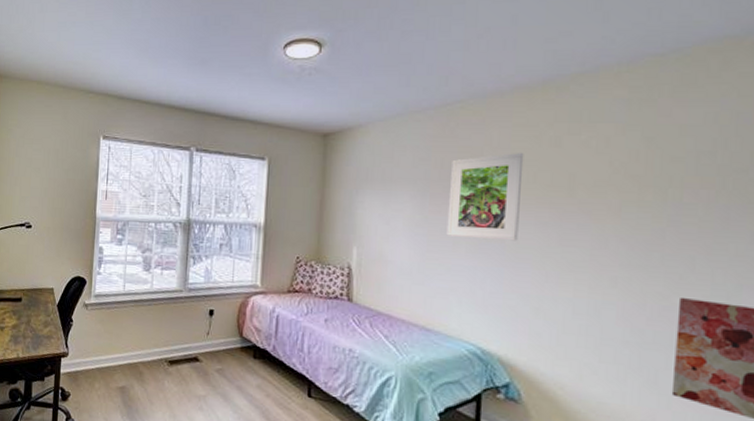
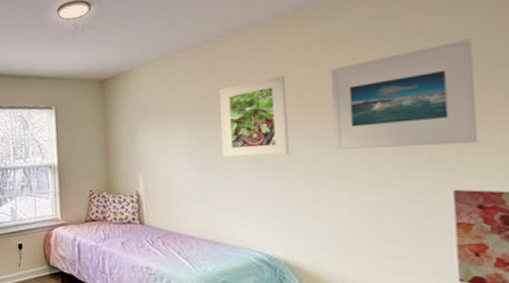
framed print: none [565,137,720,251] -> present [330,38,479,150]

